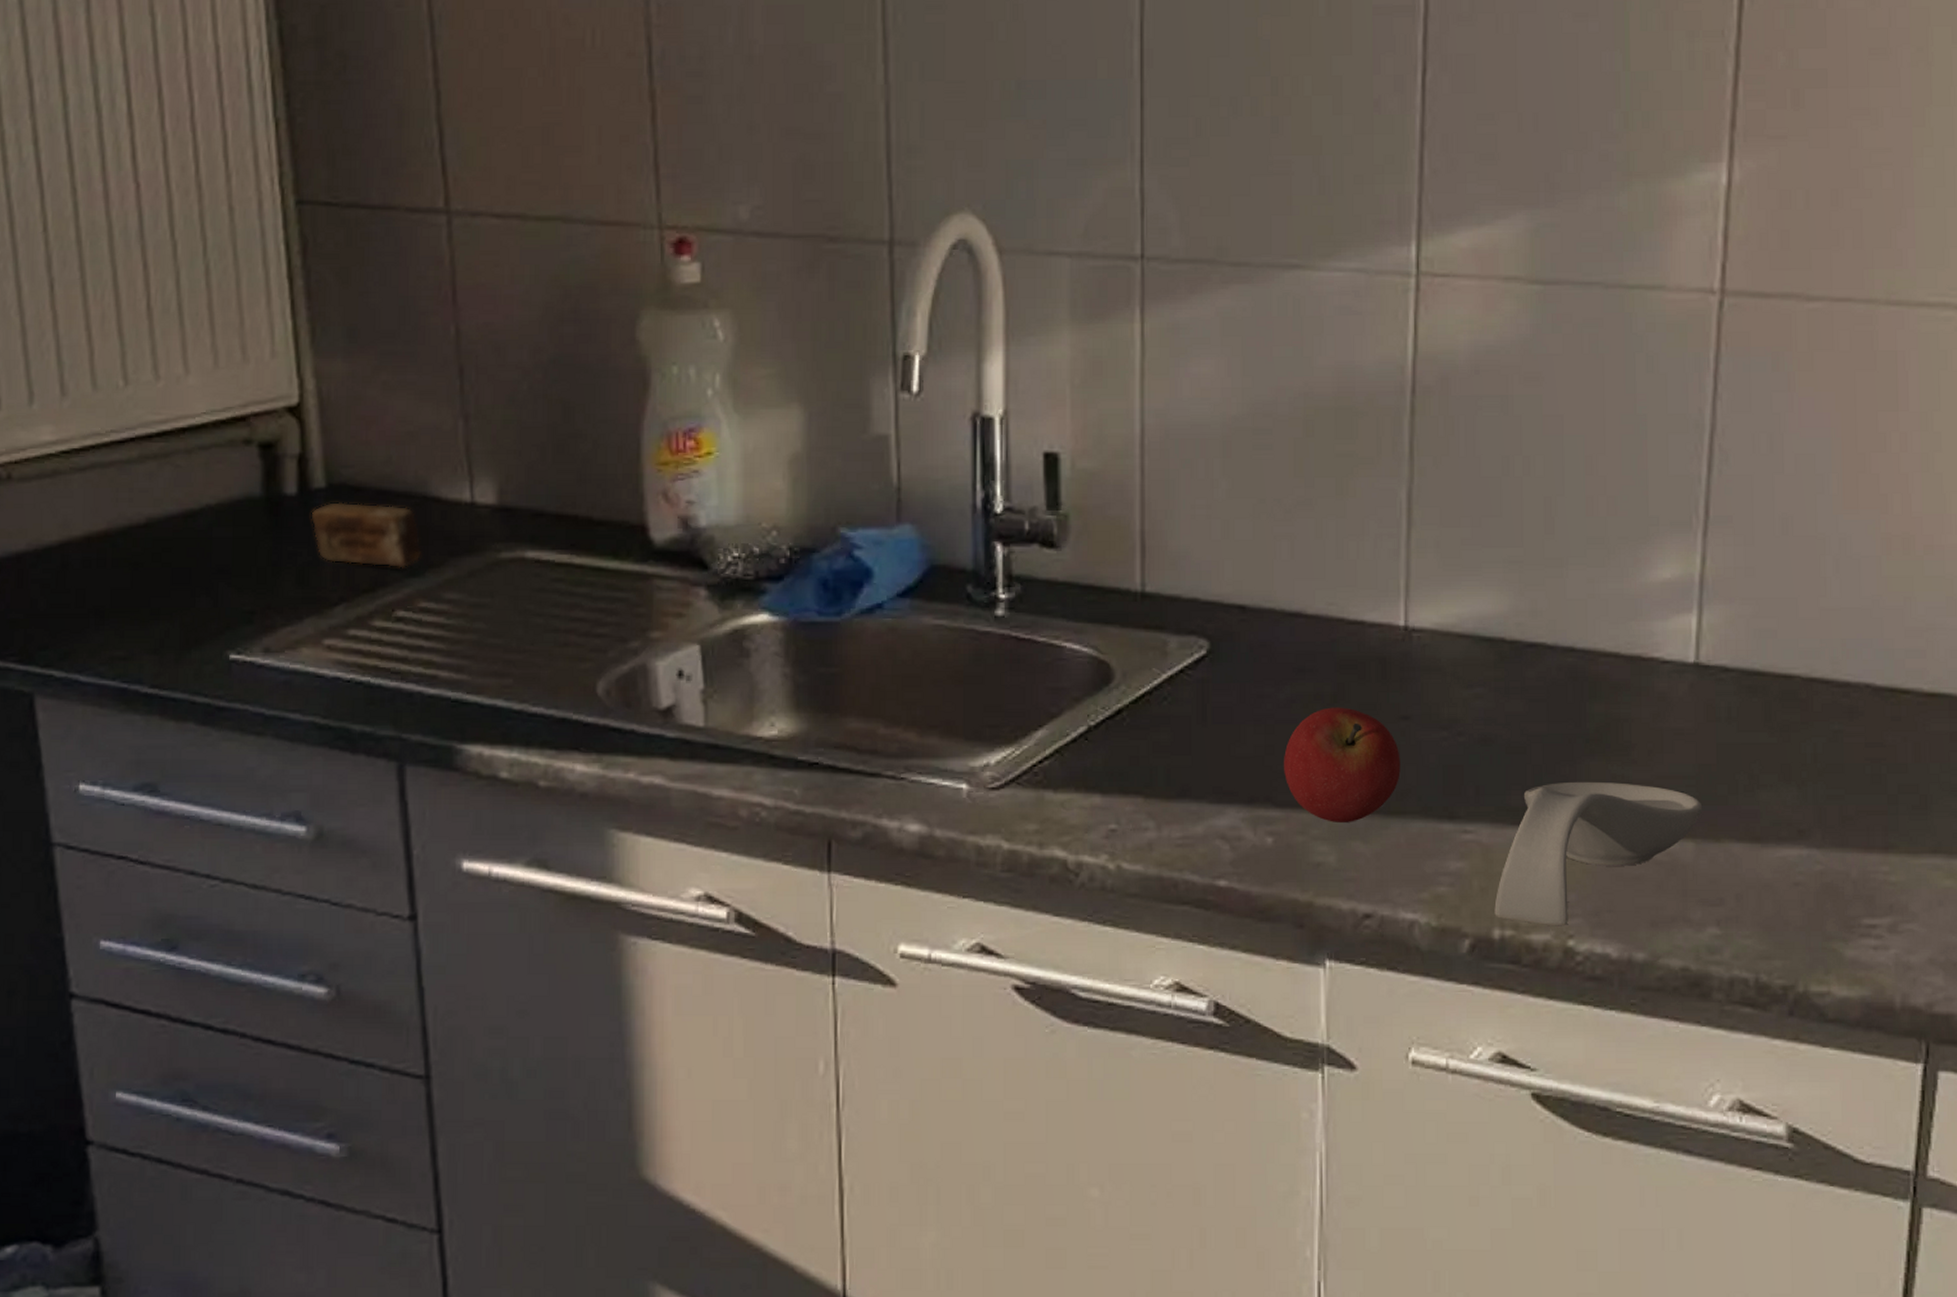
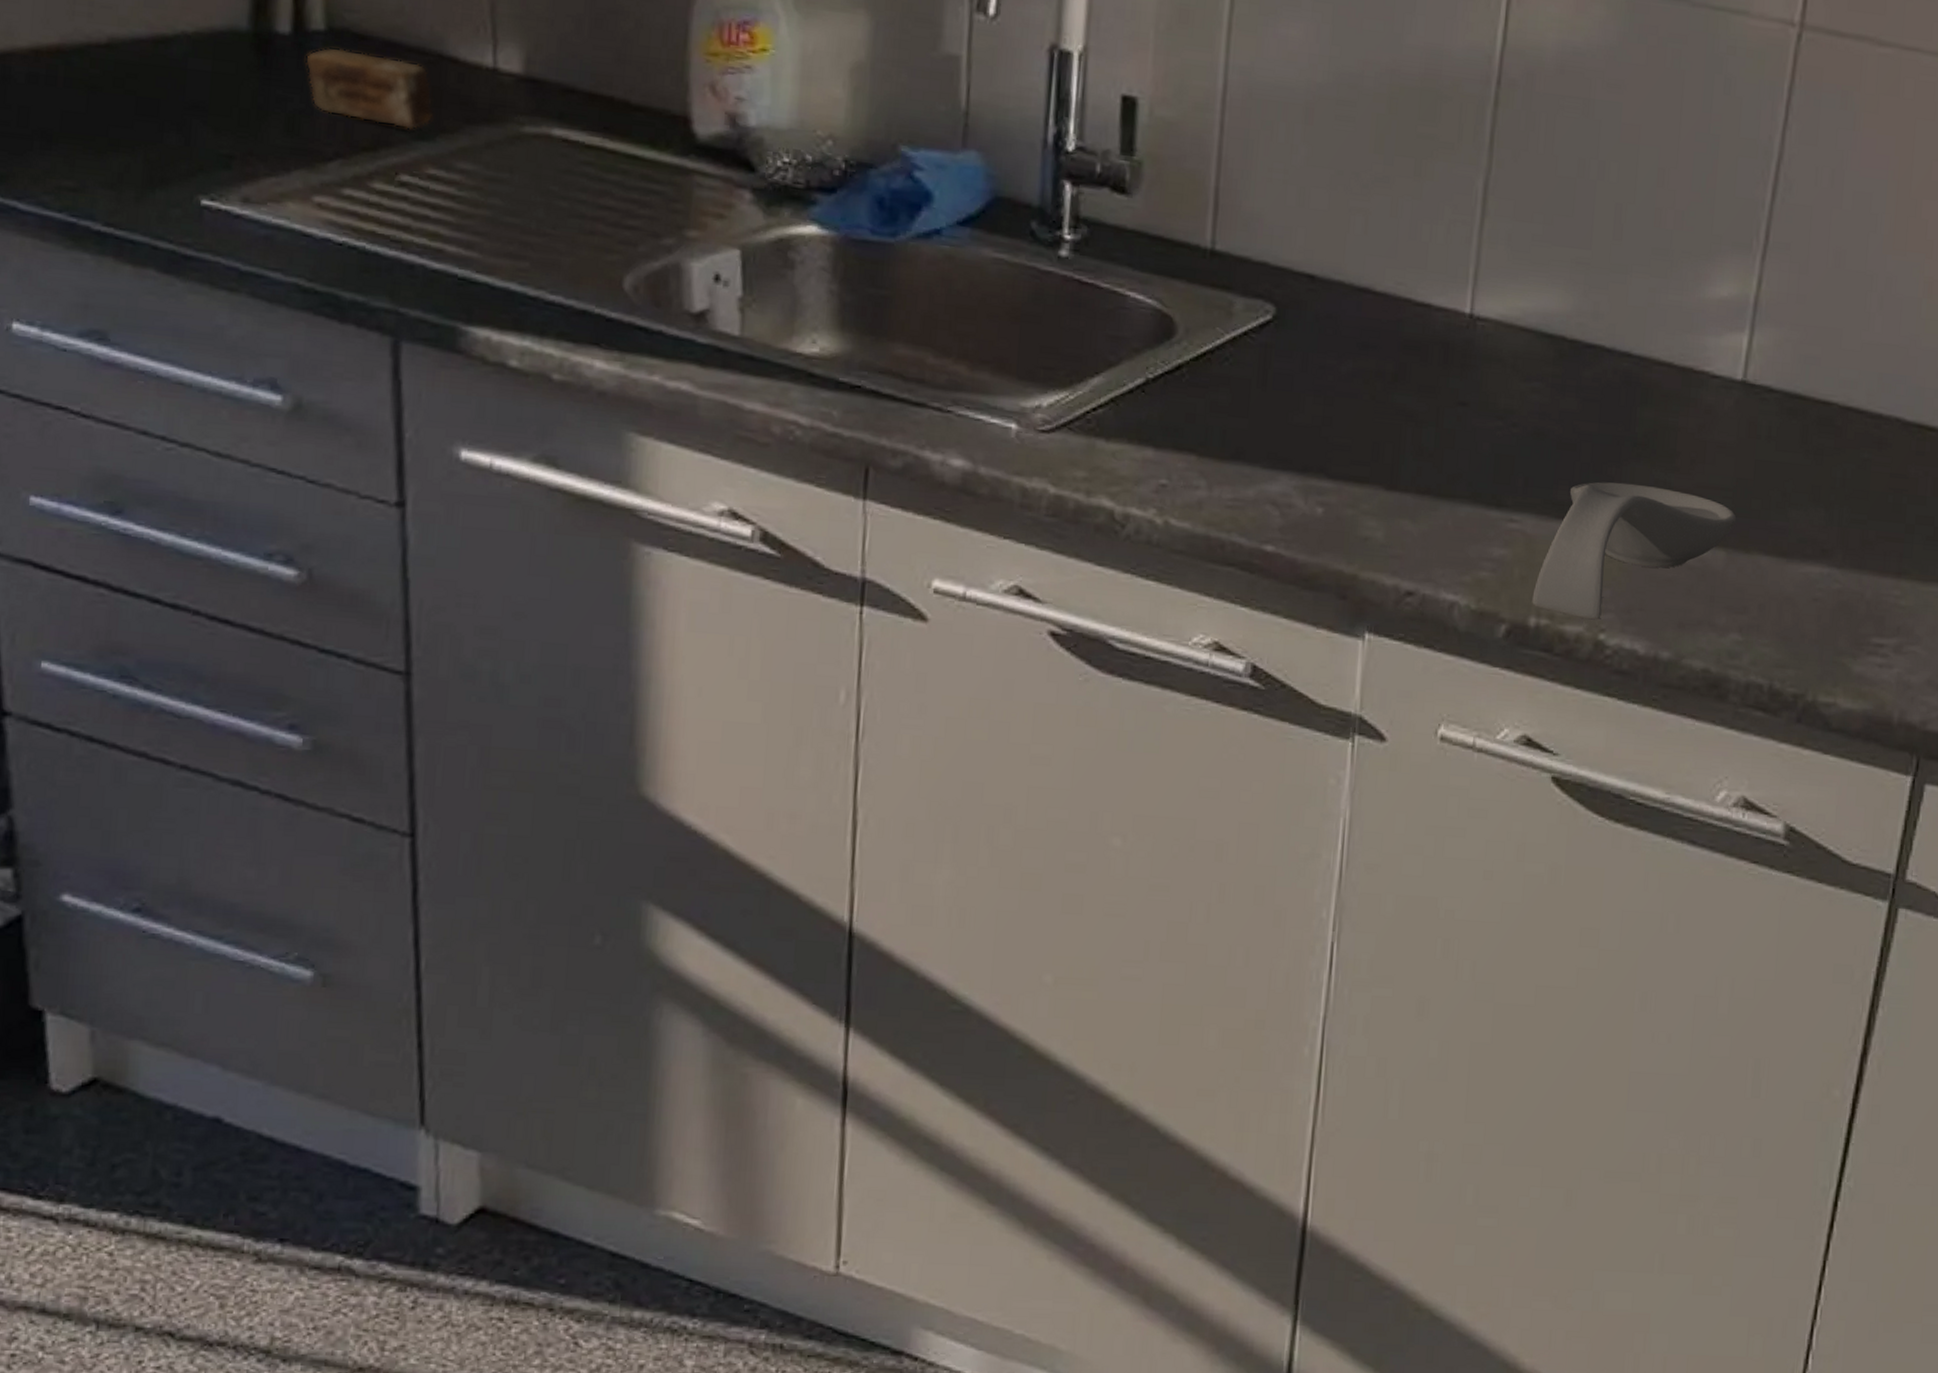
fruit: present [1284,707,1401,822] -> none [1339,385,1455,501]

